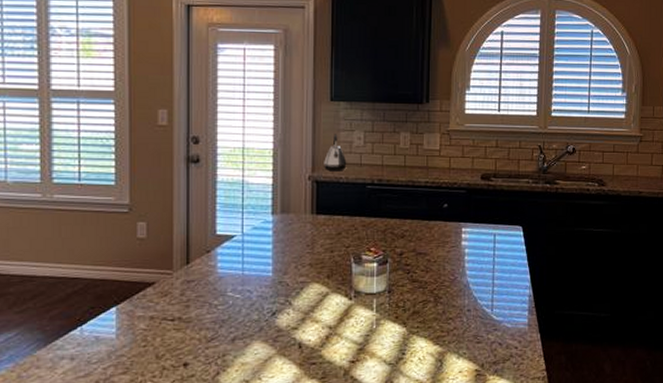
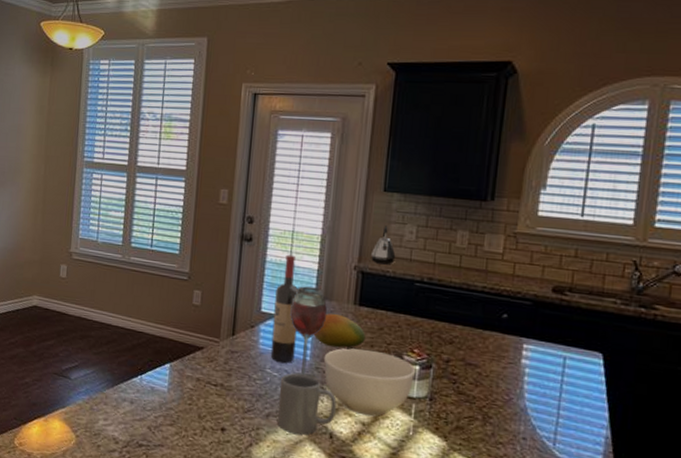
wine bottle: none [230,172,256,283] -> present [270,254,298,363]
mug: none [243,291,302,352] -> present [278,373,337,435]
wineglass: none [248,202,285,295] -> present [290,286,327,379]
fruit: none [275,226,325,259] -> present [314,313,365,348]
bowl: none [286,255,374,319] -> present [323,348,416,416]

